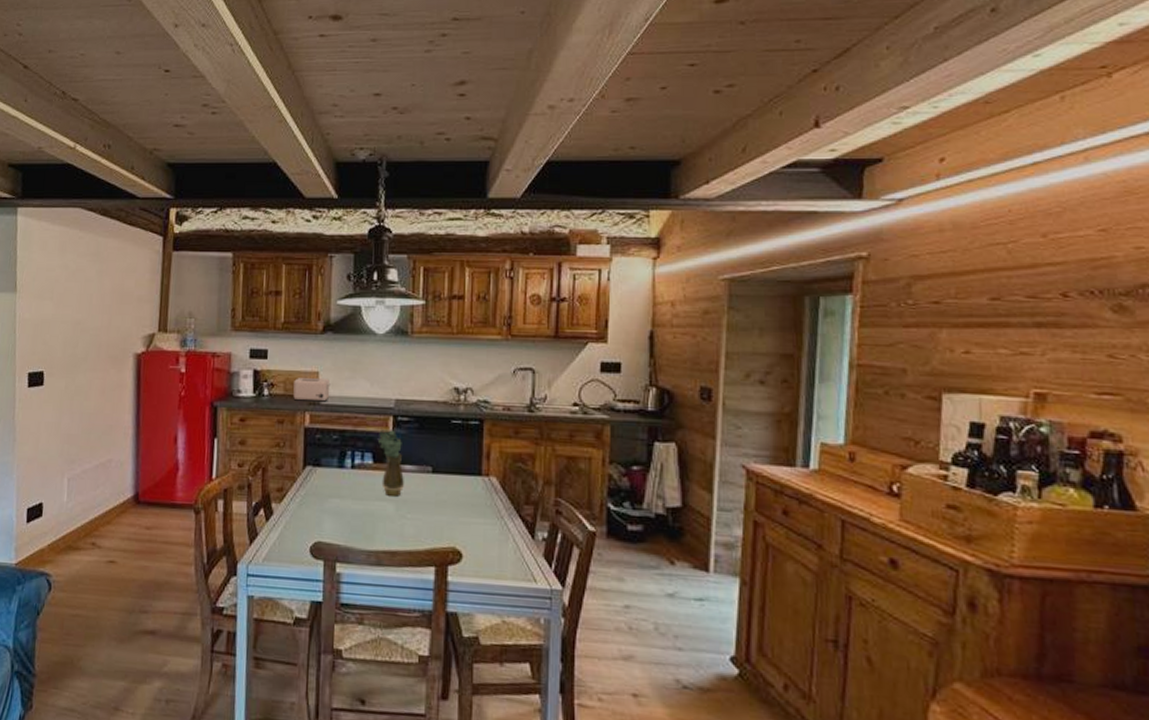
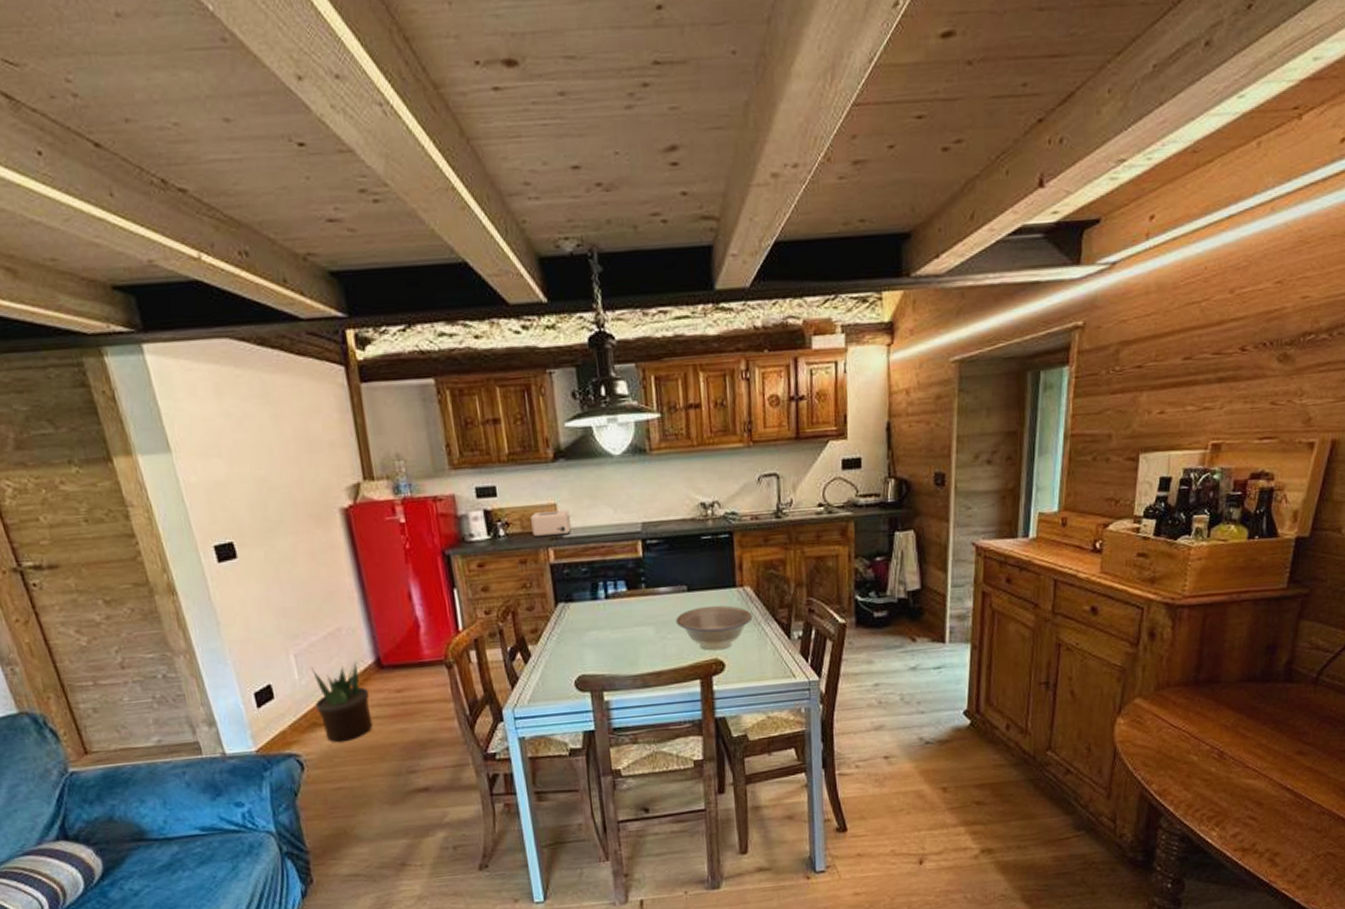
planter: none [74,493,122,570] -> present [312,661,373,743]
vase: present [379,428,404,496] -> none [629,553,661,620]
bowl: none [417,491,496,539] -> present [675,605,753,651]

